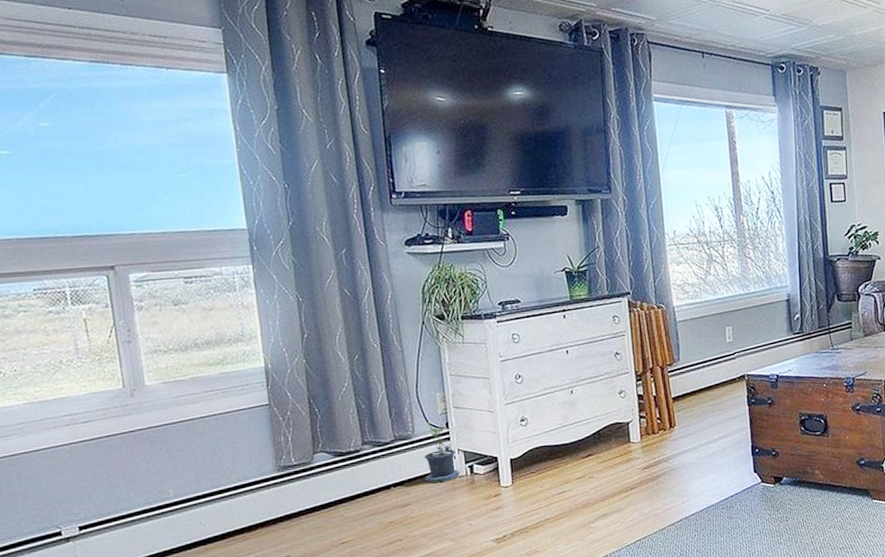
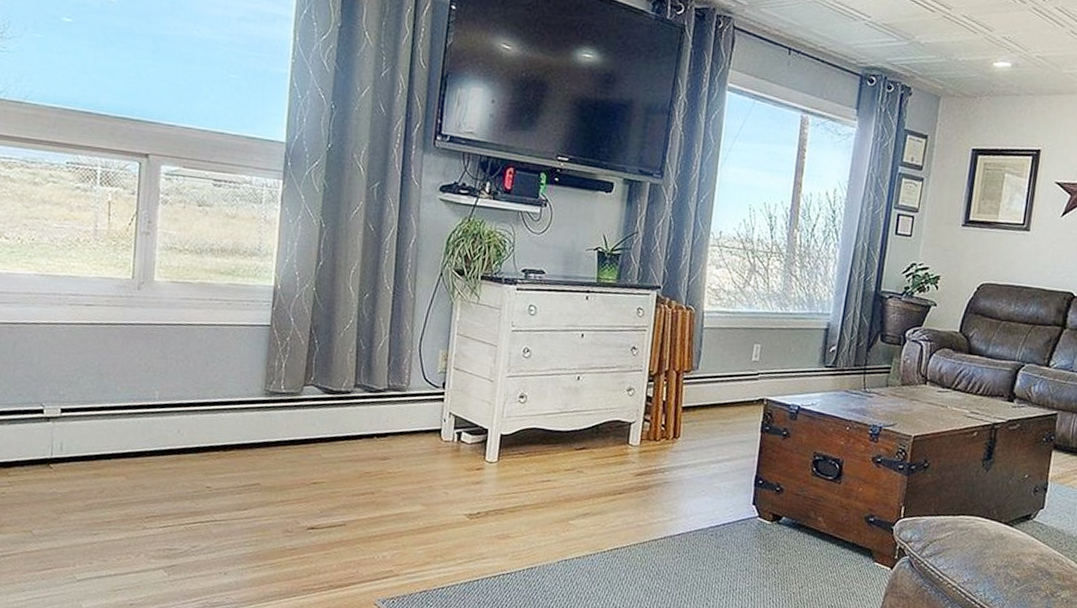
potted plant: present [416,421,460,484] -> none [401,377,447,444]

